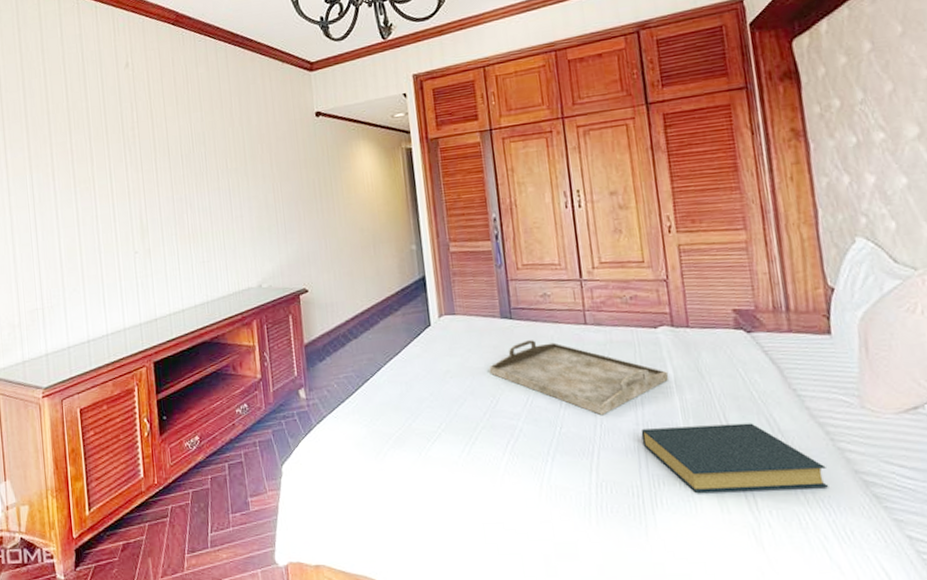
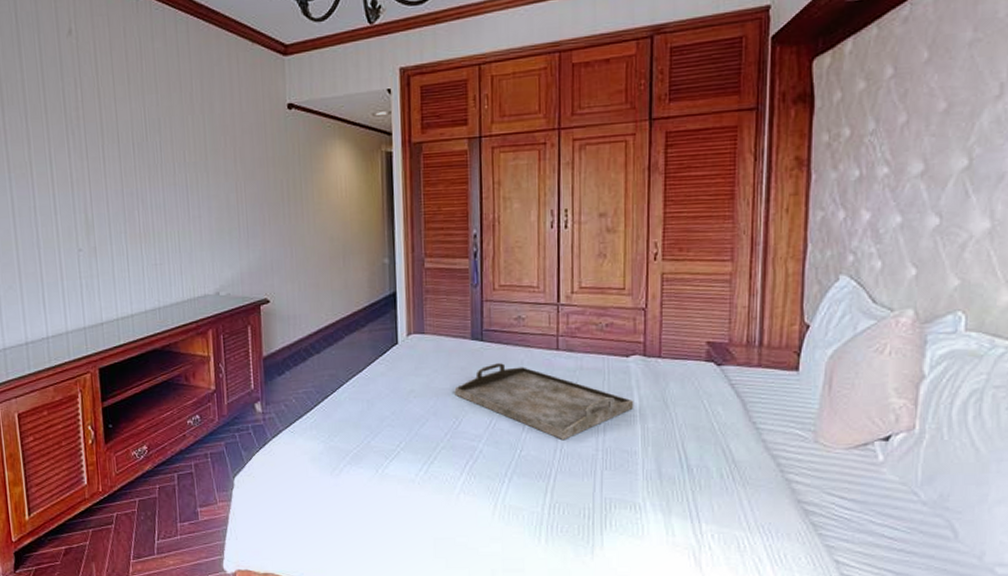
hardback book: present [641,423,829,493] -> none [599,452,772,517]

